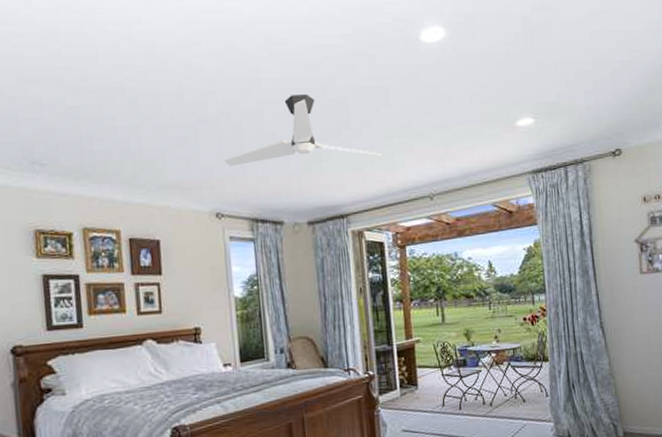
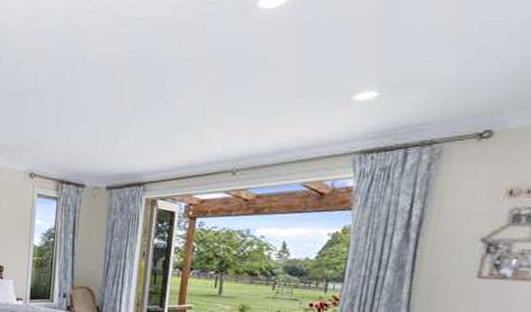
ceiling fan: present [224,95,383,166] -> none [44,67,192,133]

